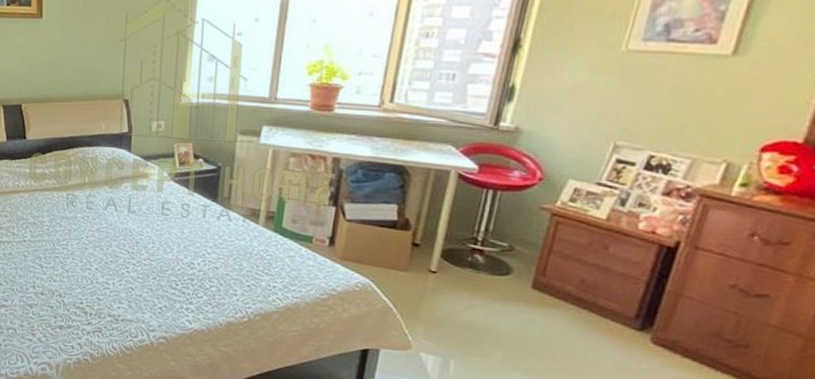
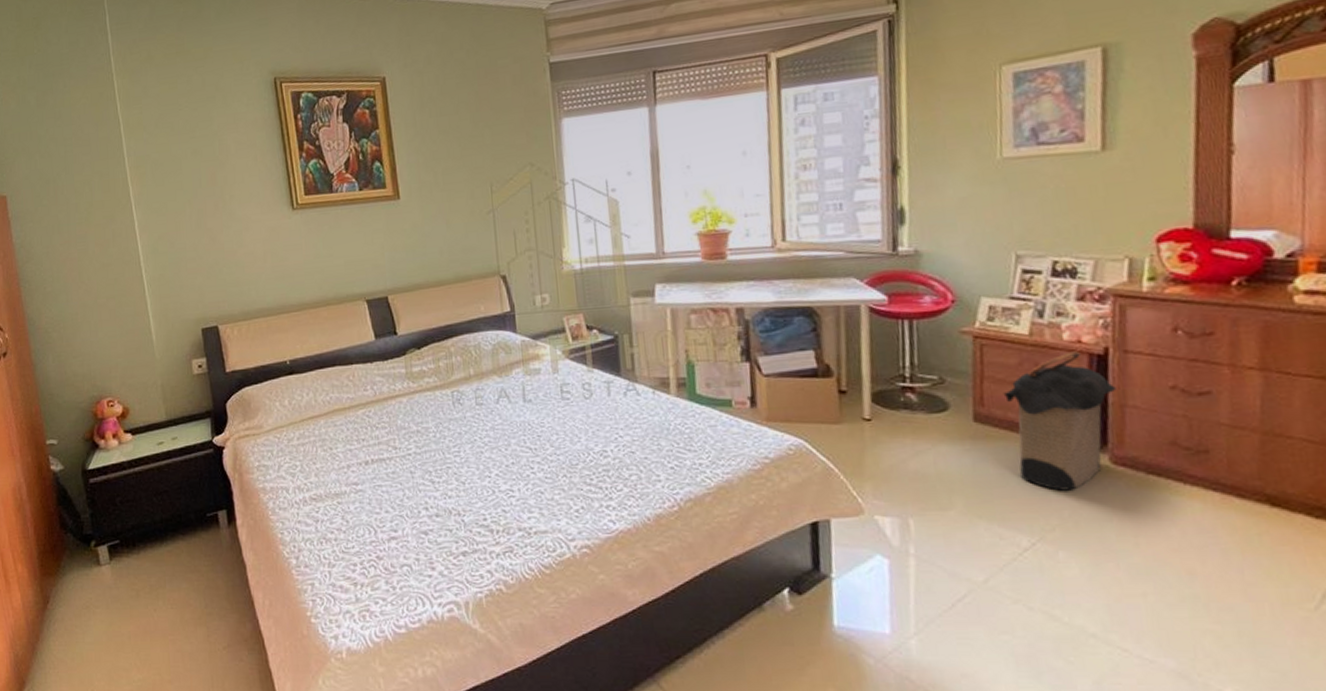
laundry hamper: none [563,240,677,360] -> present [1003,351,1116,491]

